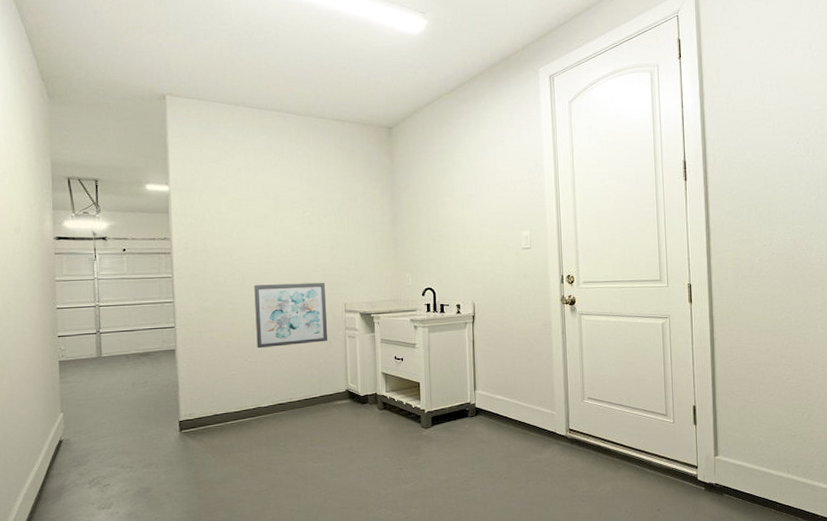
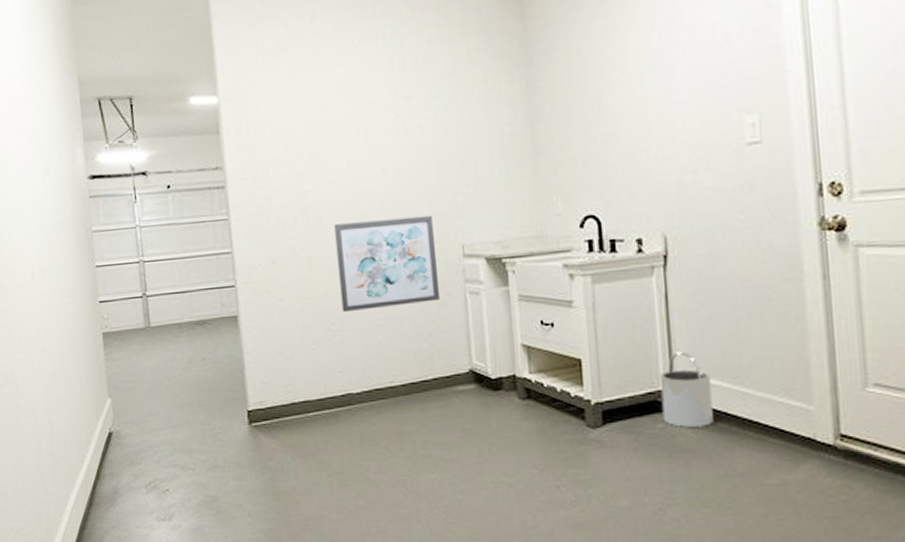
bucket: none [468,378,499,427] -> present [659,351,714,427]

